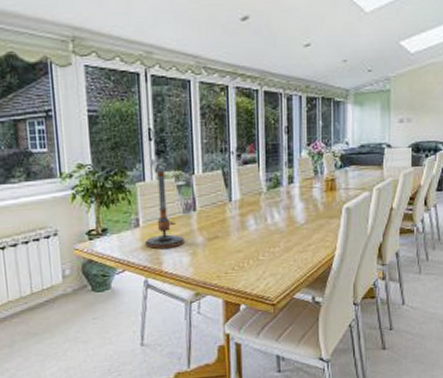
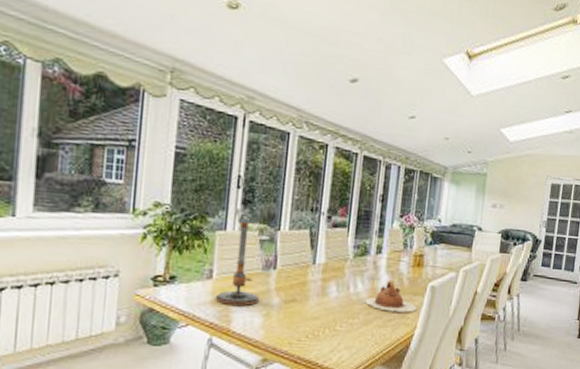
teapot: none [283,208,335,237] -> present [365,281,418,313]

